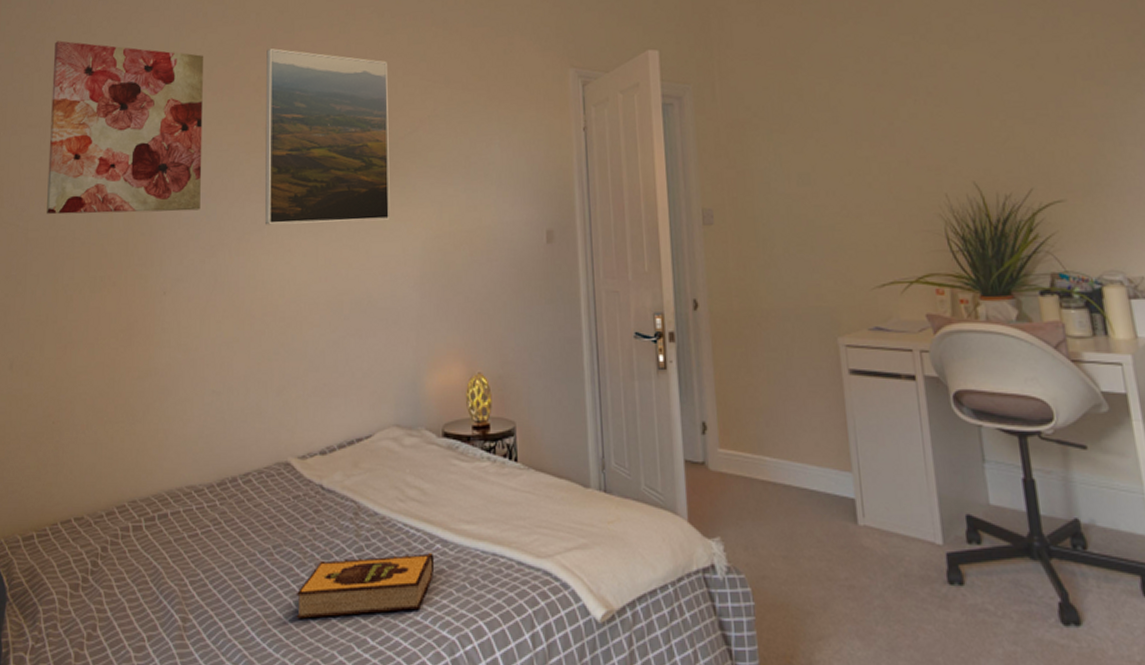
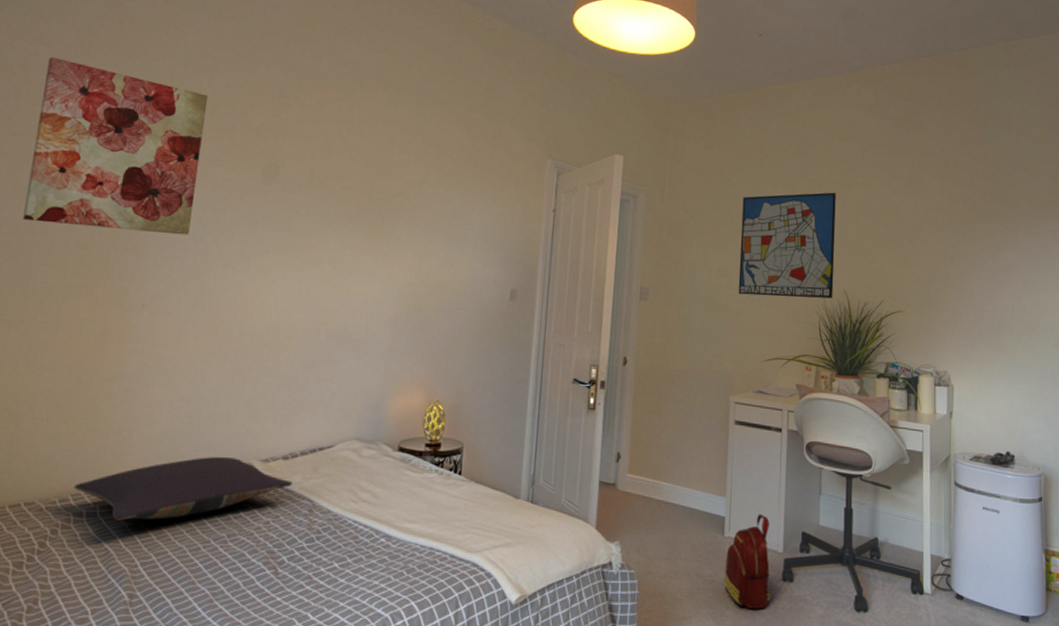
pillow: none [118,455,334,535] -> present [73,456,293,521]
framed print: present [265,48,390,225] -> none [253,100,387,265]
hardback book: present [297,551,435,619] -> none [244,544,378,597]
wall art: none [816,54,960,204] -> present [738,192,836,299]
backpack: none [864,492,936,624] -> present [723,513,771,609]

